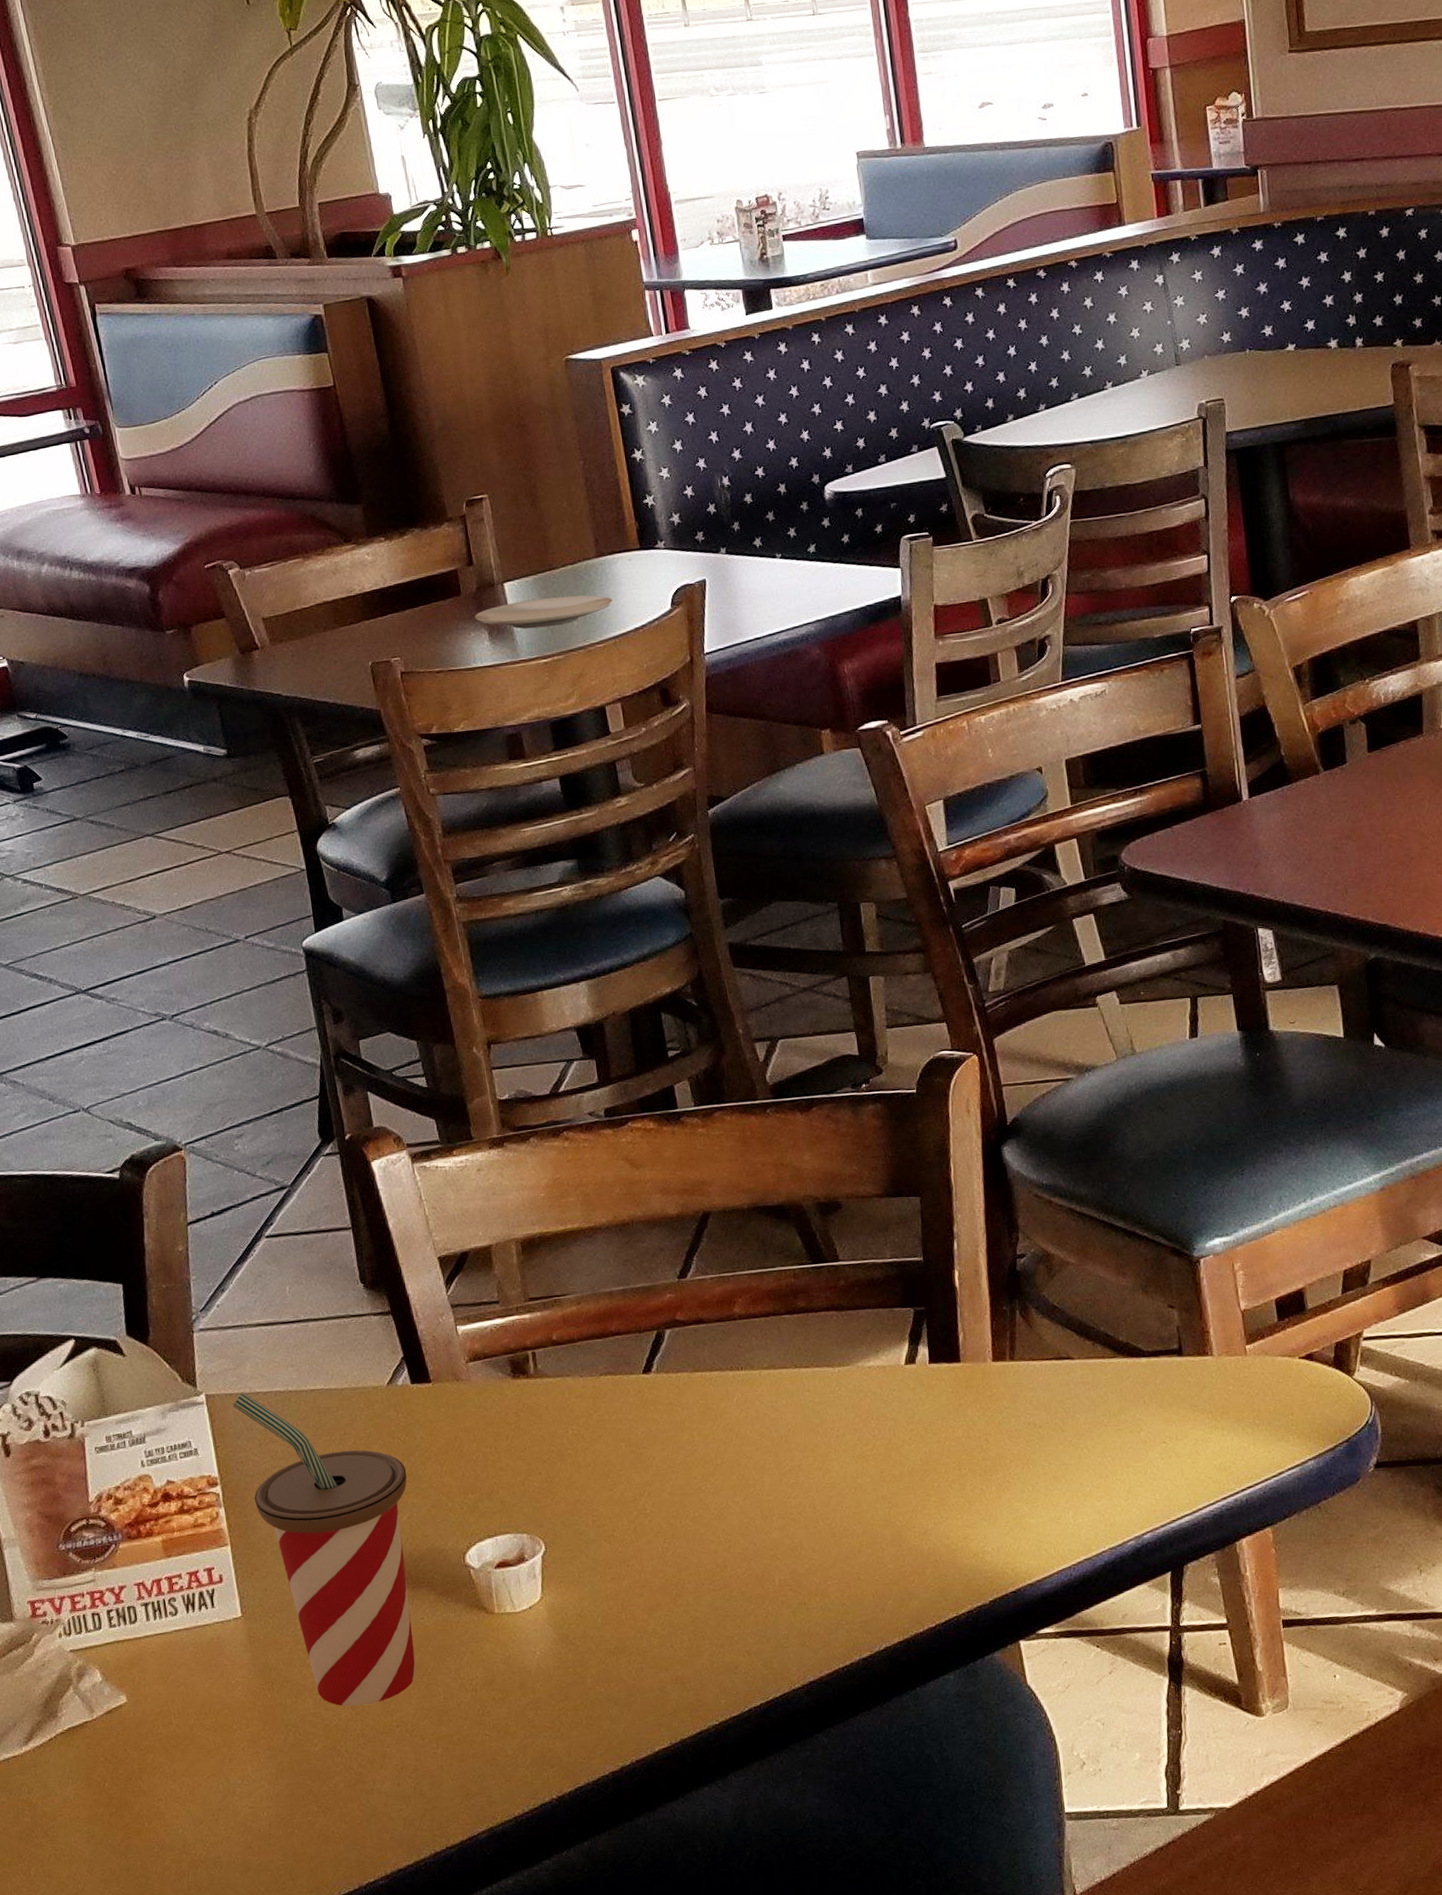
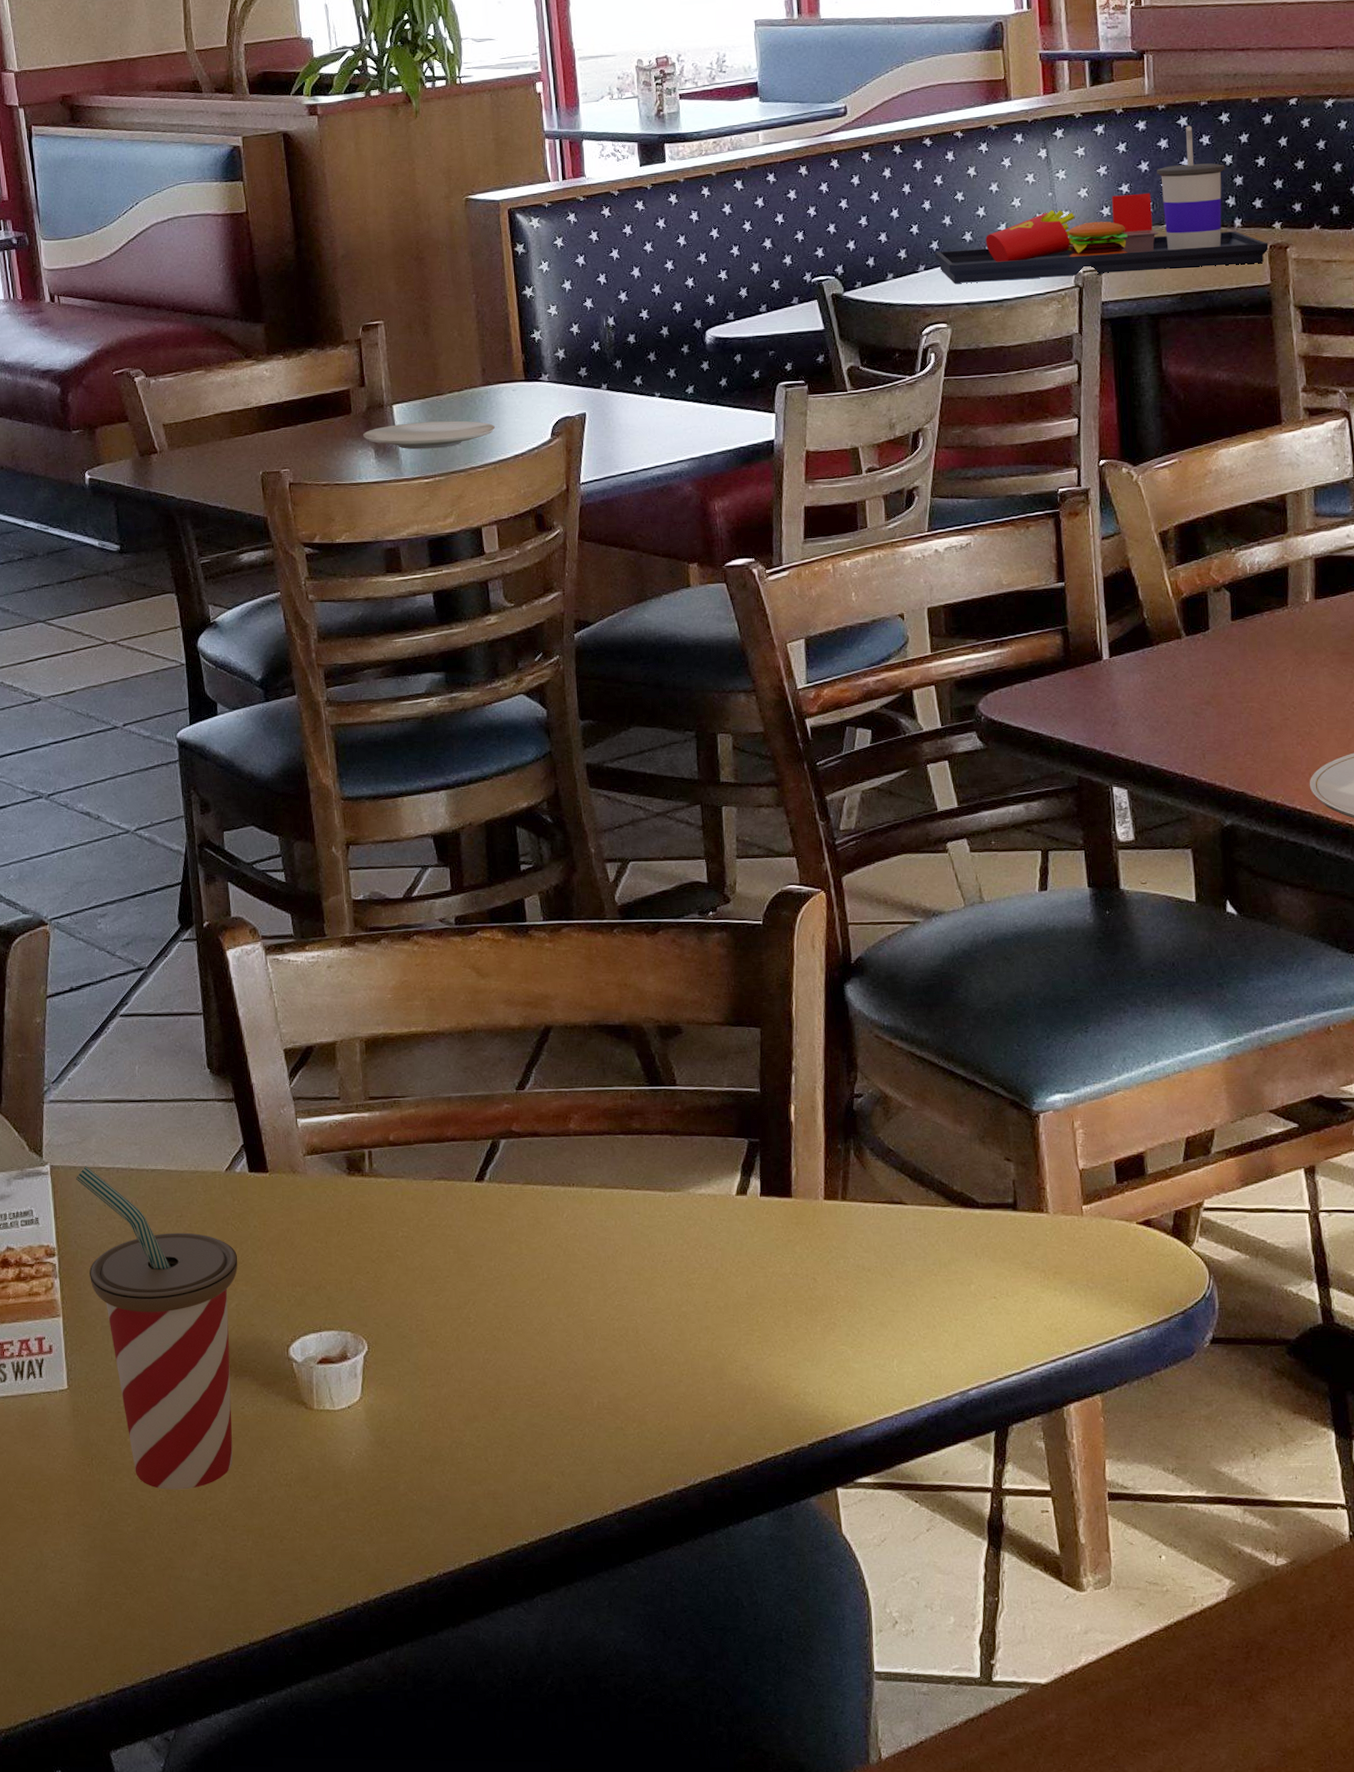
food tray: none [1054,242,1391,422] -> present [934,125,1269,283]

